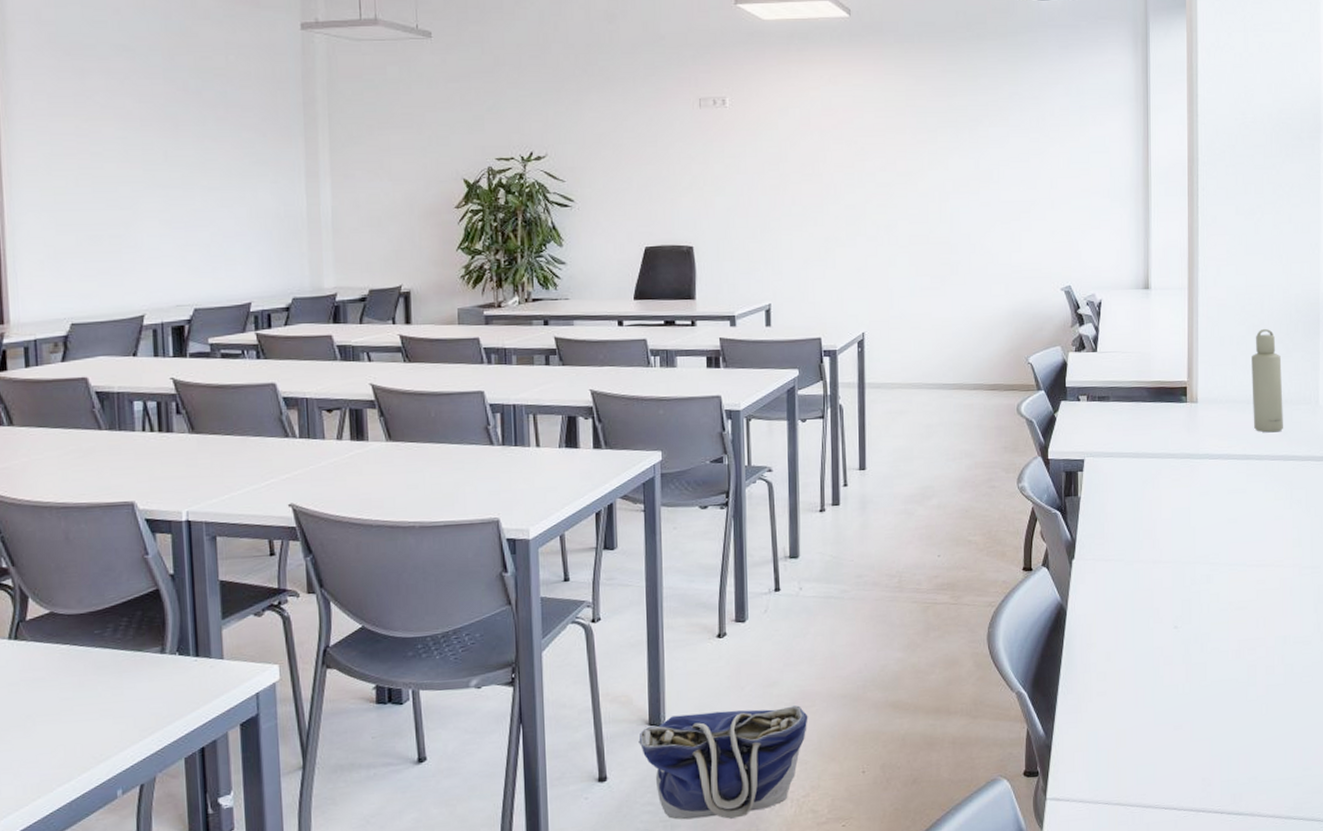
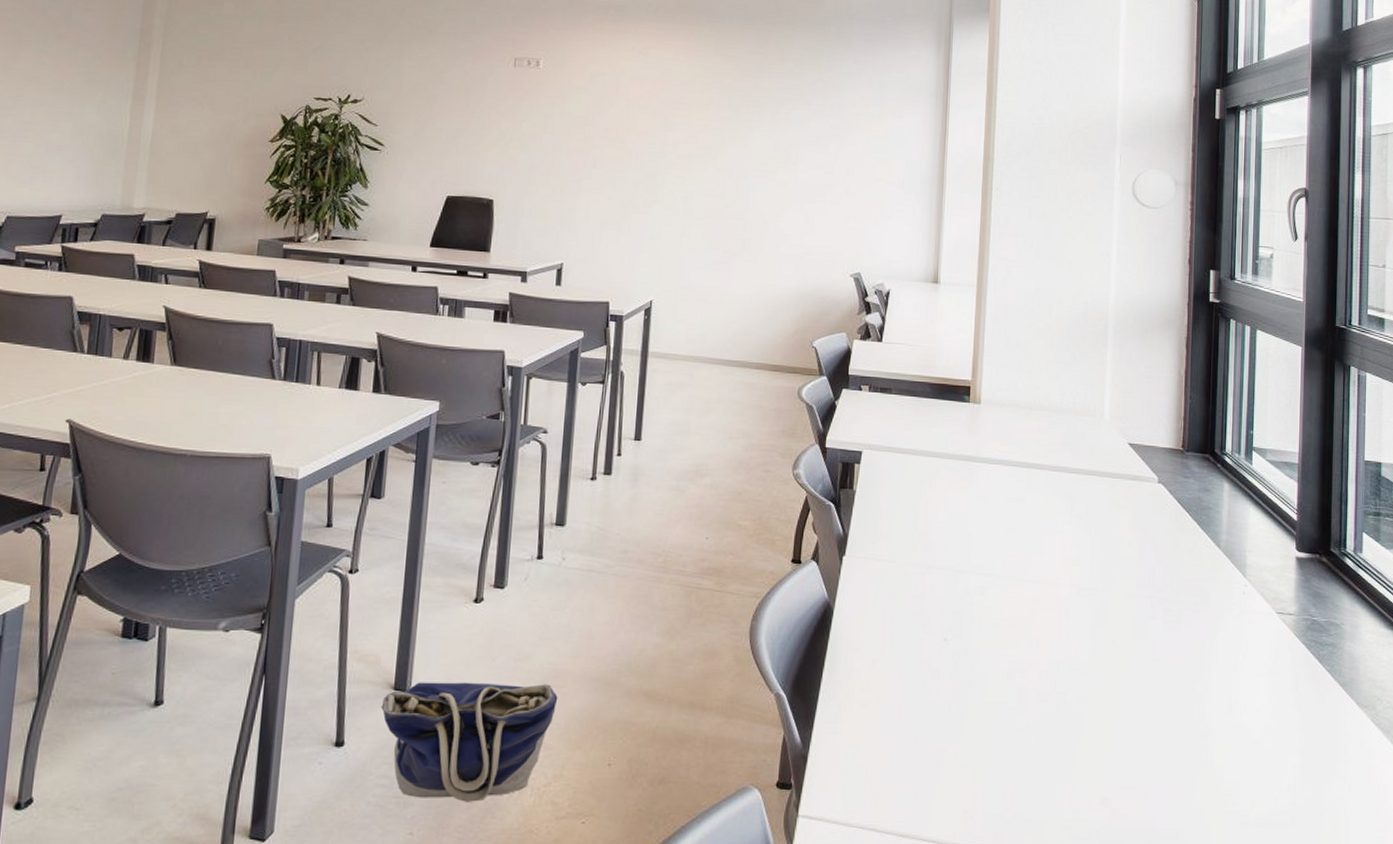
bottle: present [1251,328,1283,433] -> none [1036,334,1068,442]

